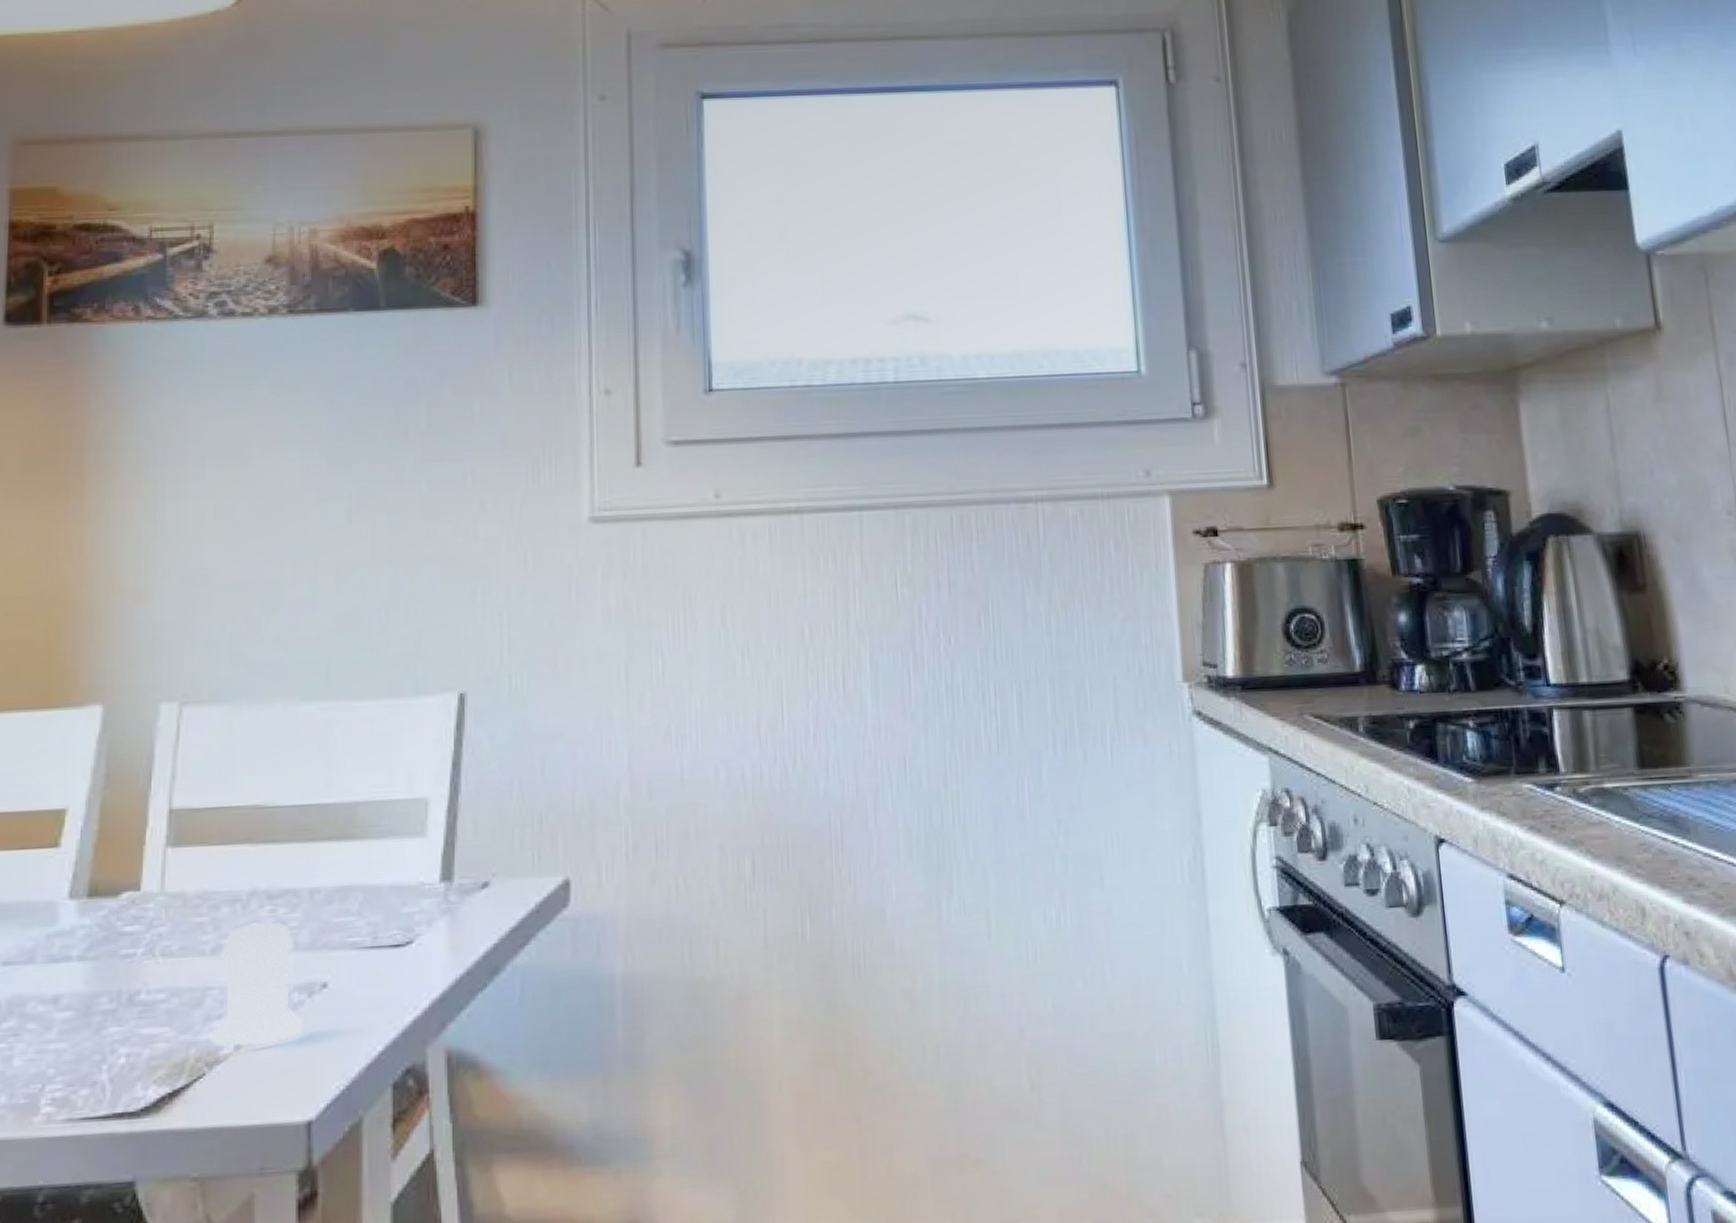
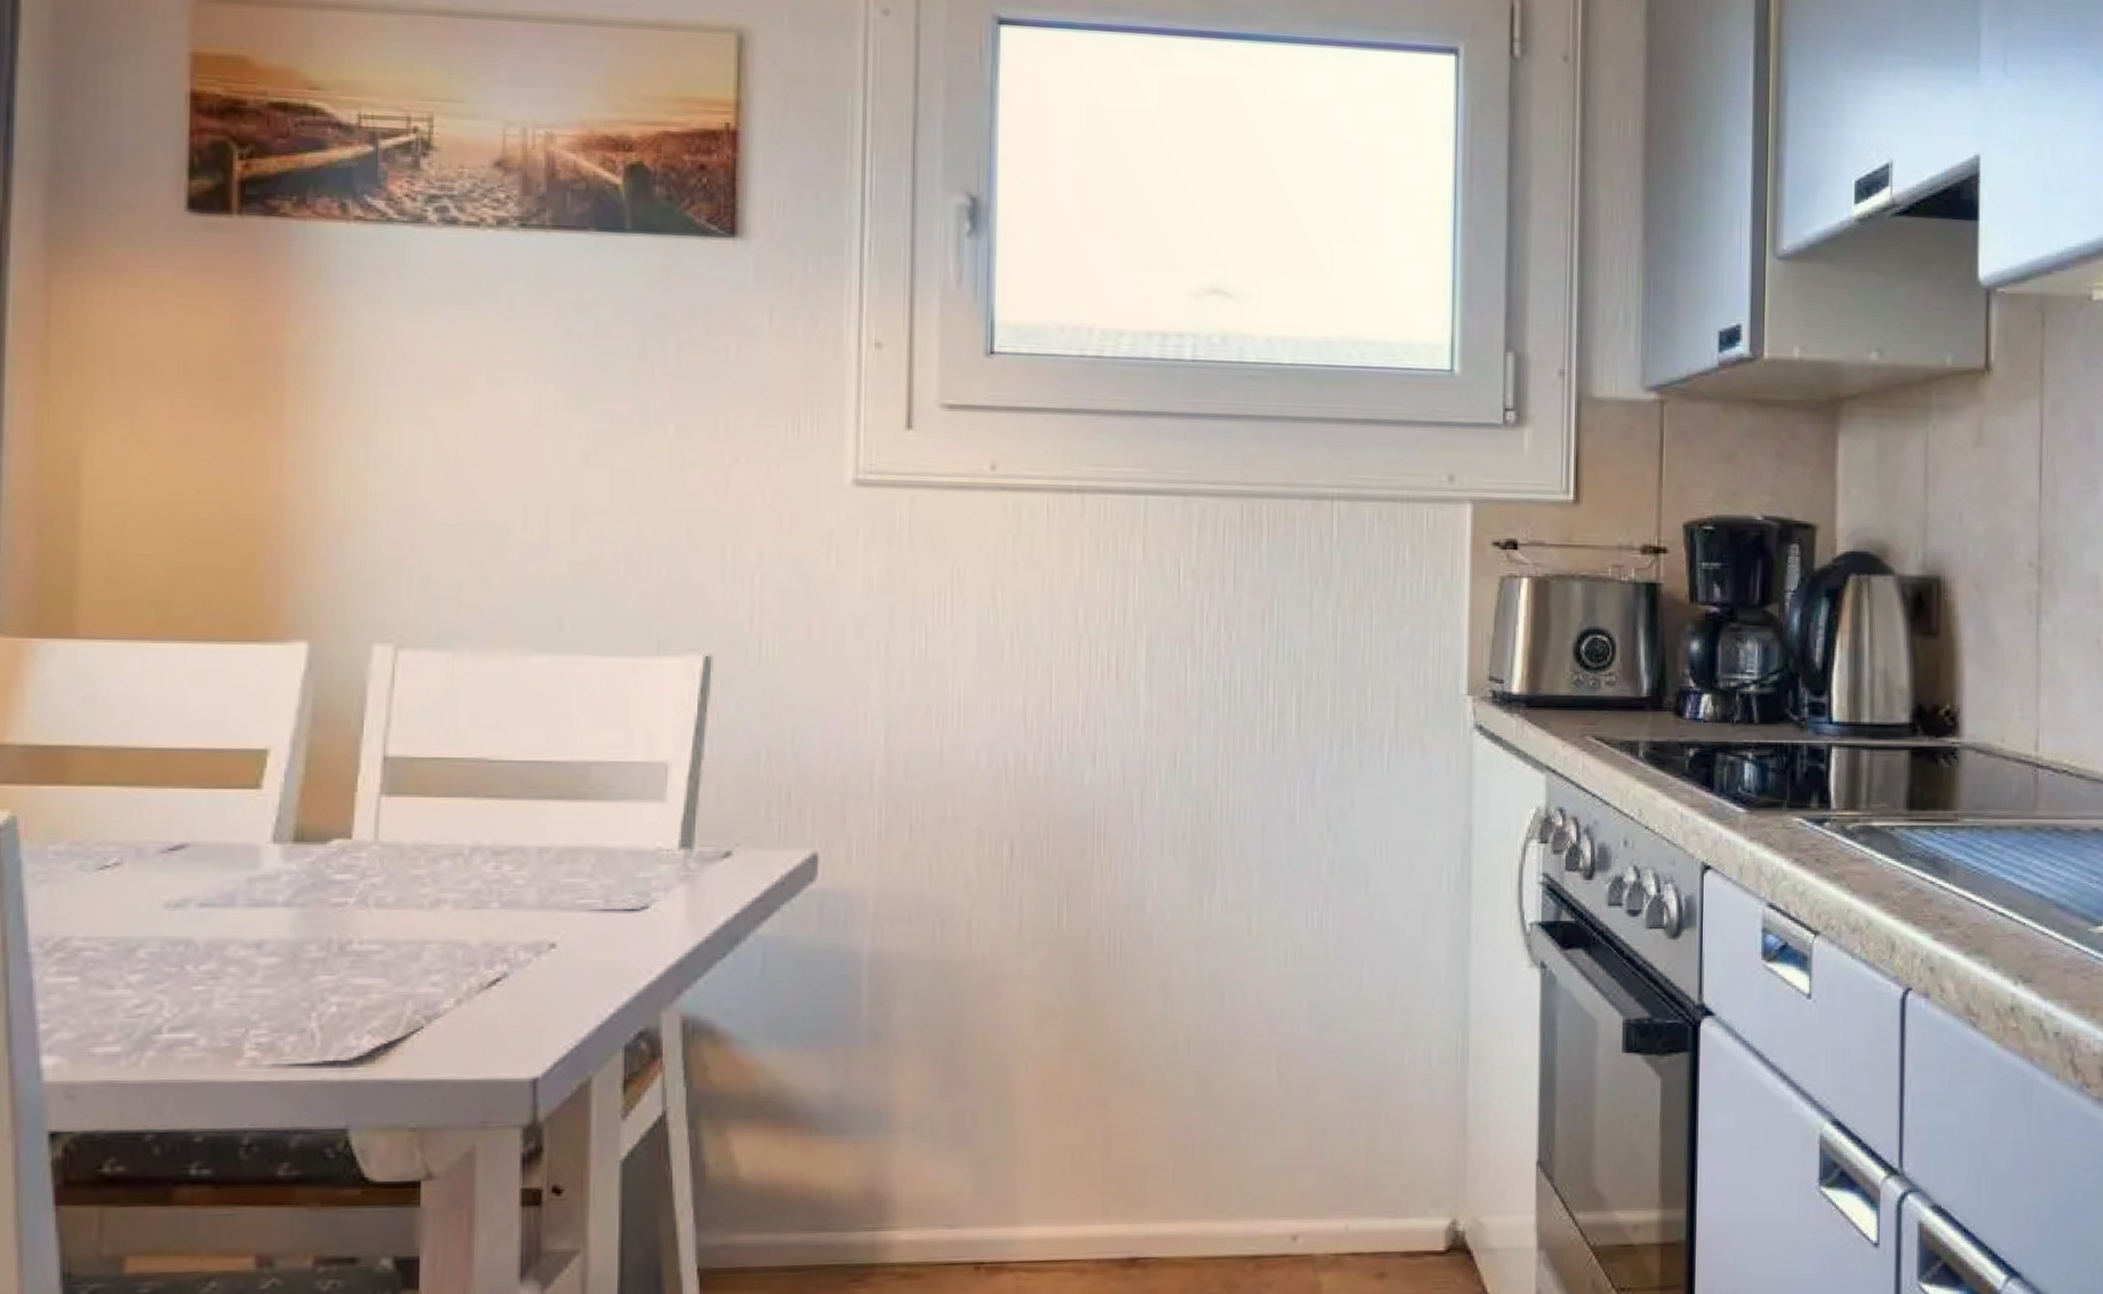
salt shaker: present [210,921,303,1046] -> none [429,877,529,1001]

